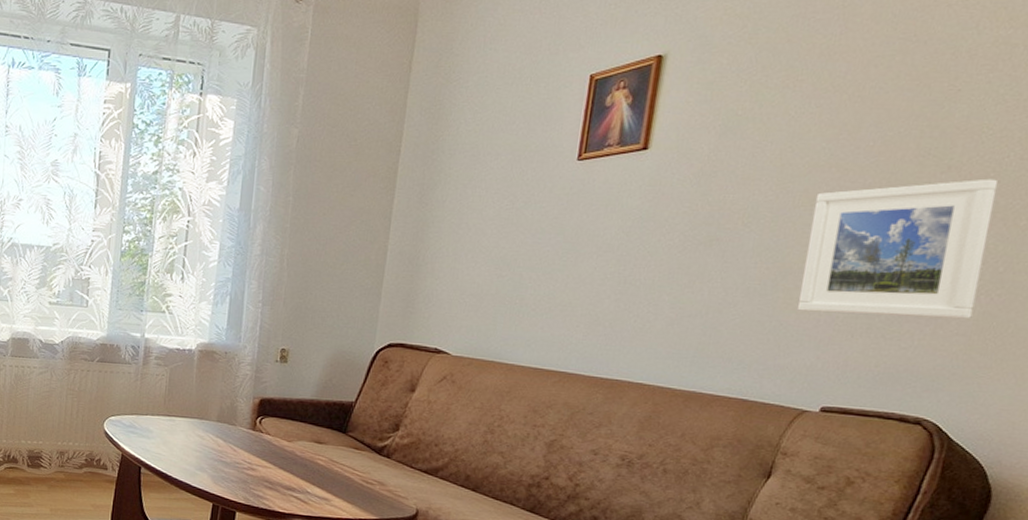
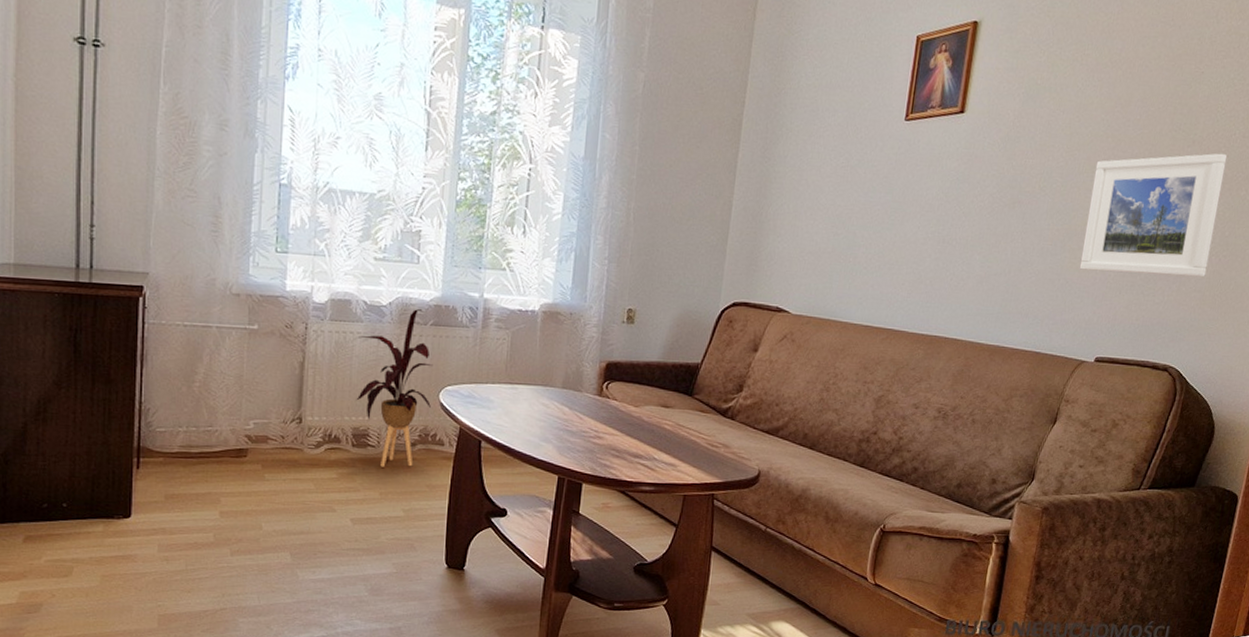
house plant: none [31,346,99,488] -> present [356,308,433,467]

